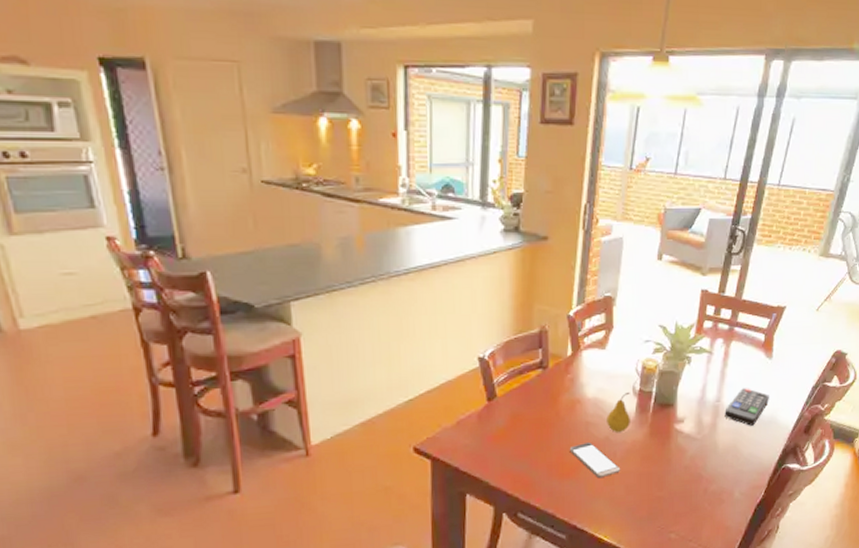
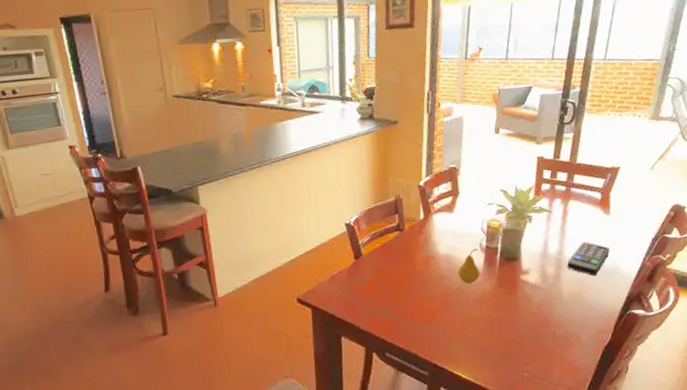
smartphone: present [569,442,620,479] -> none [427,292,473,324]

